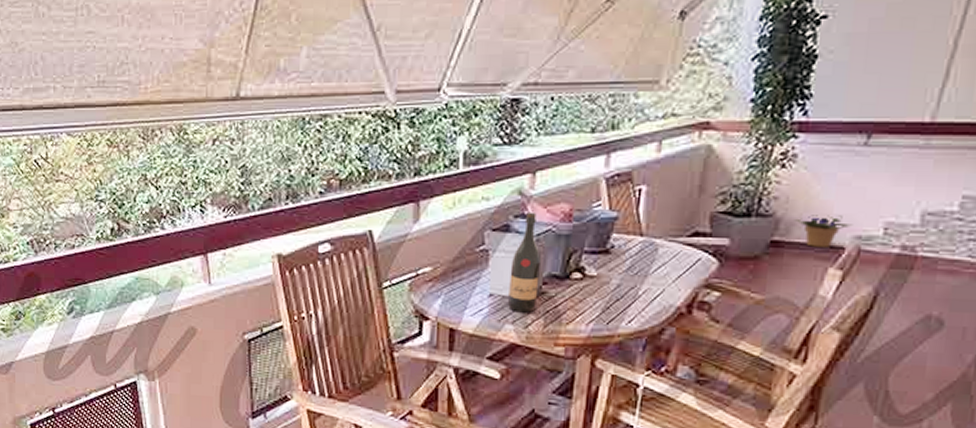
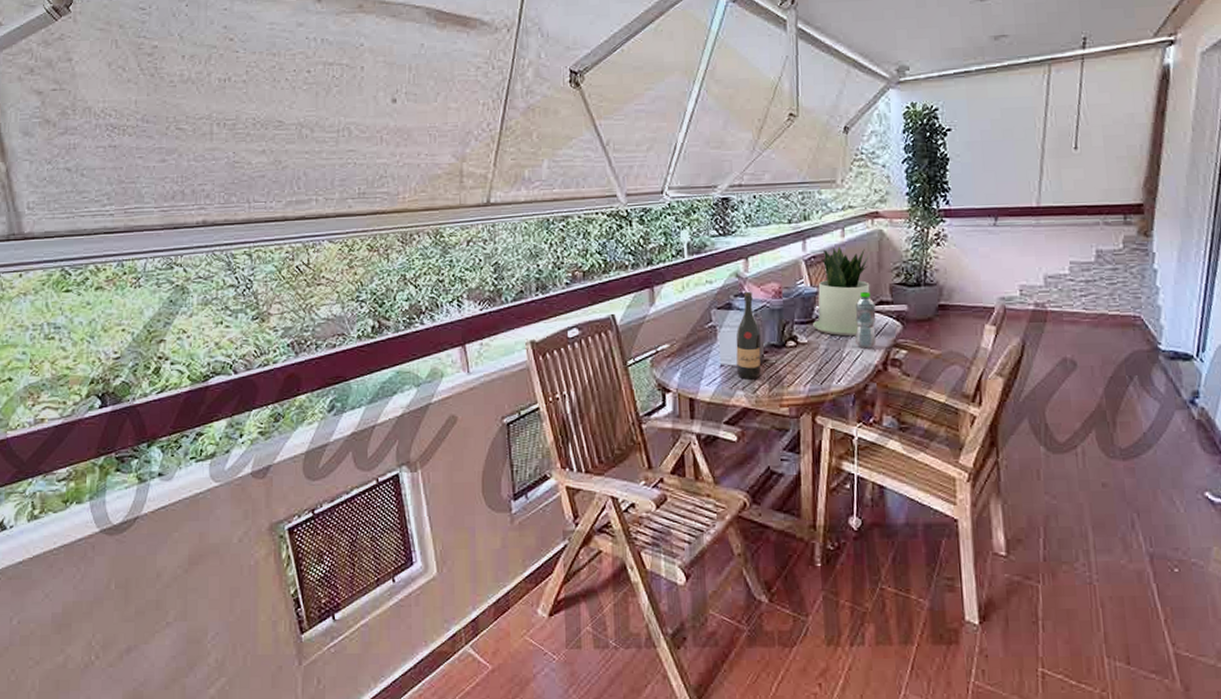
planter: none [606,163,692,272] -> present [813,246,874,337]
water bottle: none [657,219,689,287] -> present [855,291,877,349]
potted flower: present [795,215,854,247] -> none [953,281,997,308]

